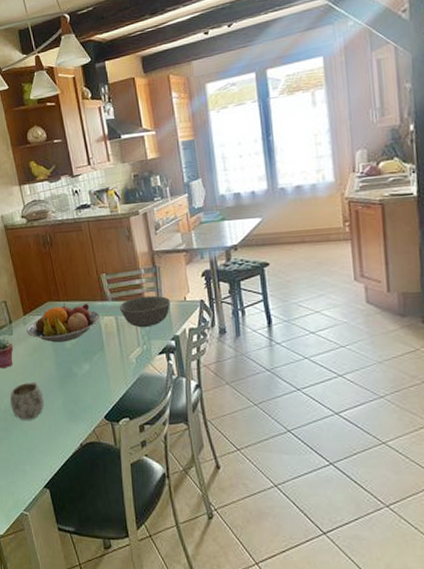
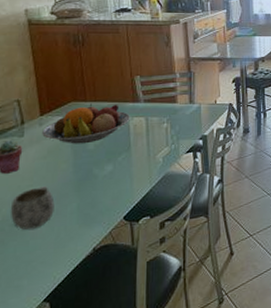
bowl: present [119,295,171,328] -> none [151,98,203,128]

